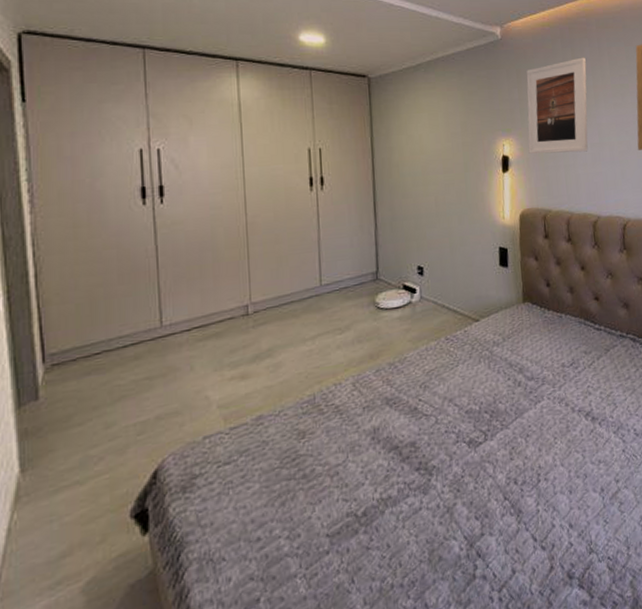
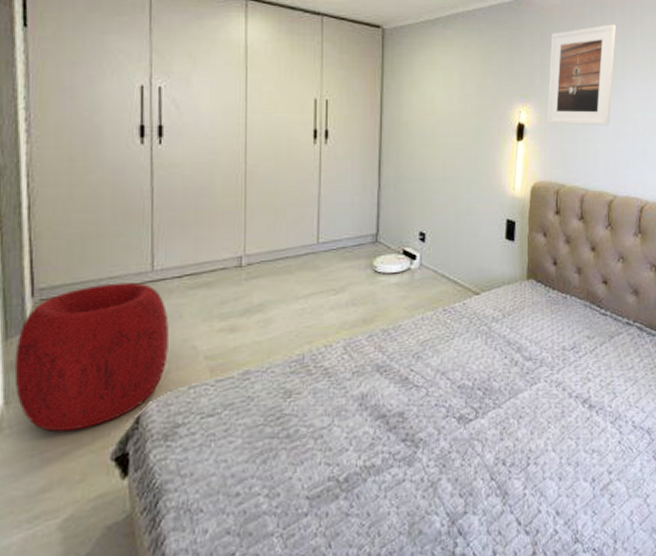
pouf: none [28,339,182,495] -> present [14,282,169,432]

